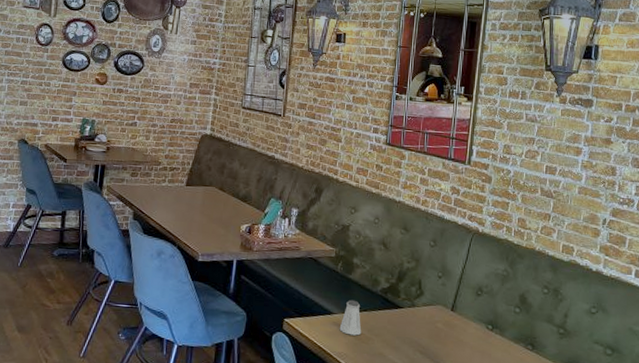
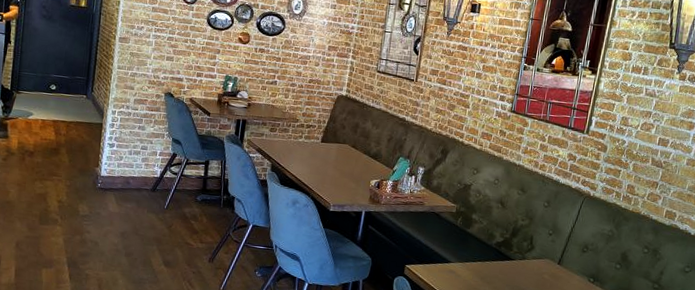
saltshaker: present [339,299,362,336] -> none [455,250,476,282]

